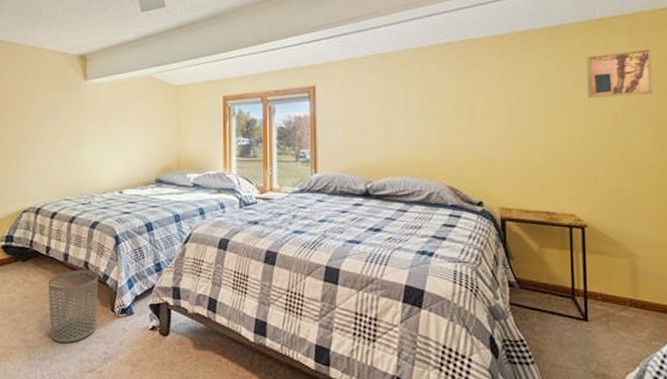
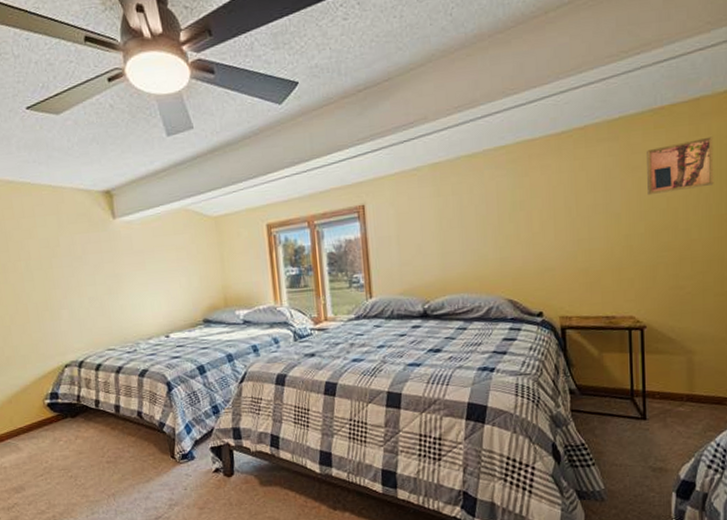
waste bin: present [48,270,98,342] -> none [101,419,158,494]

